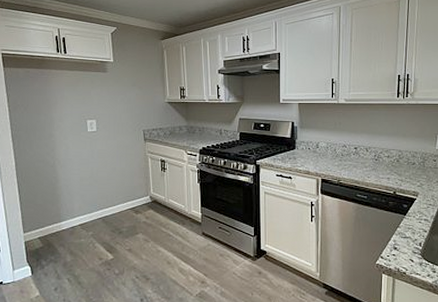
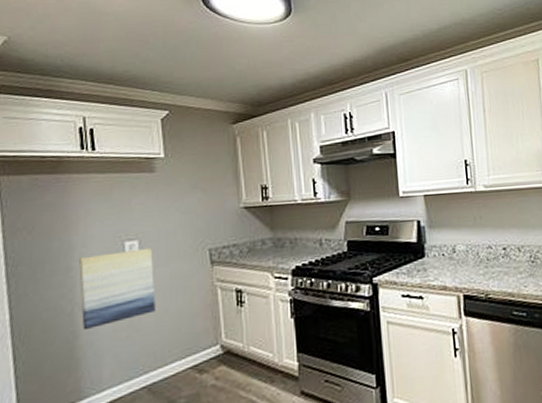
wall art: none [57,126,107,178] -> present [79,248,156,331]

